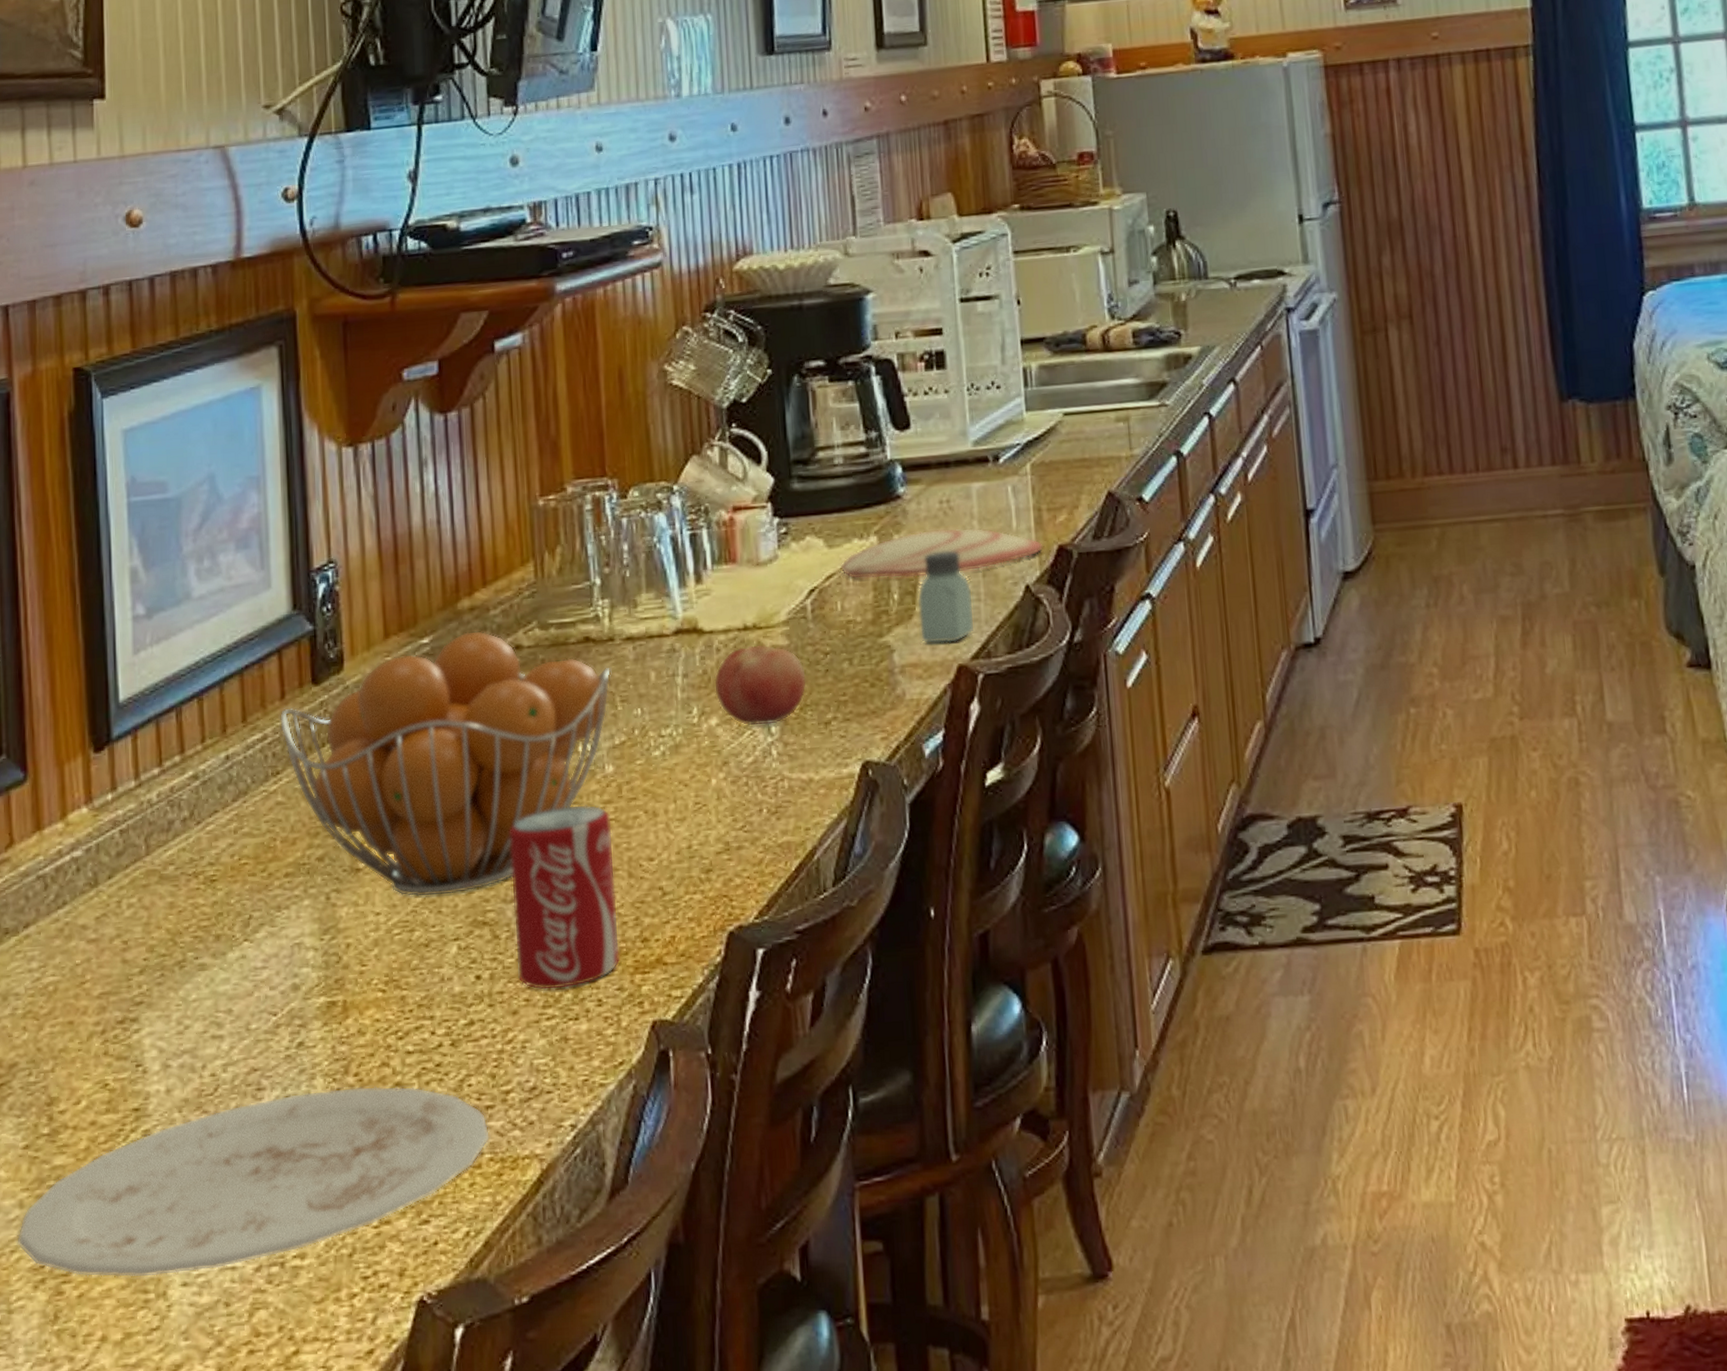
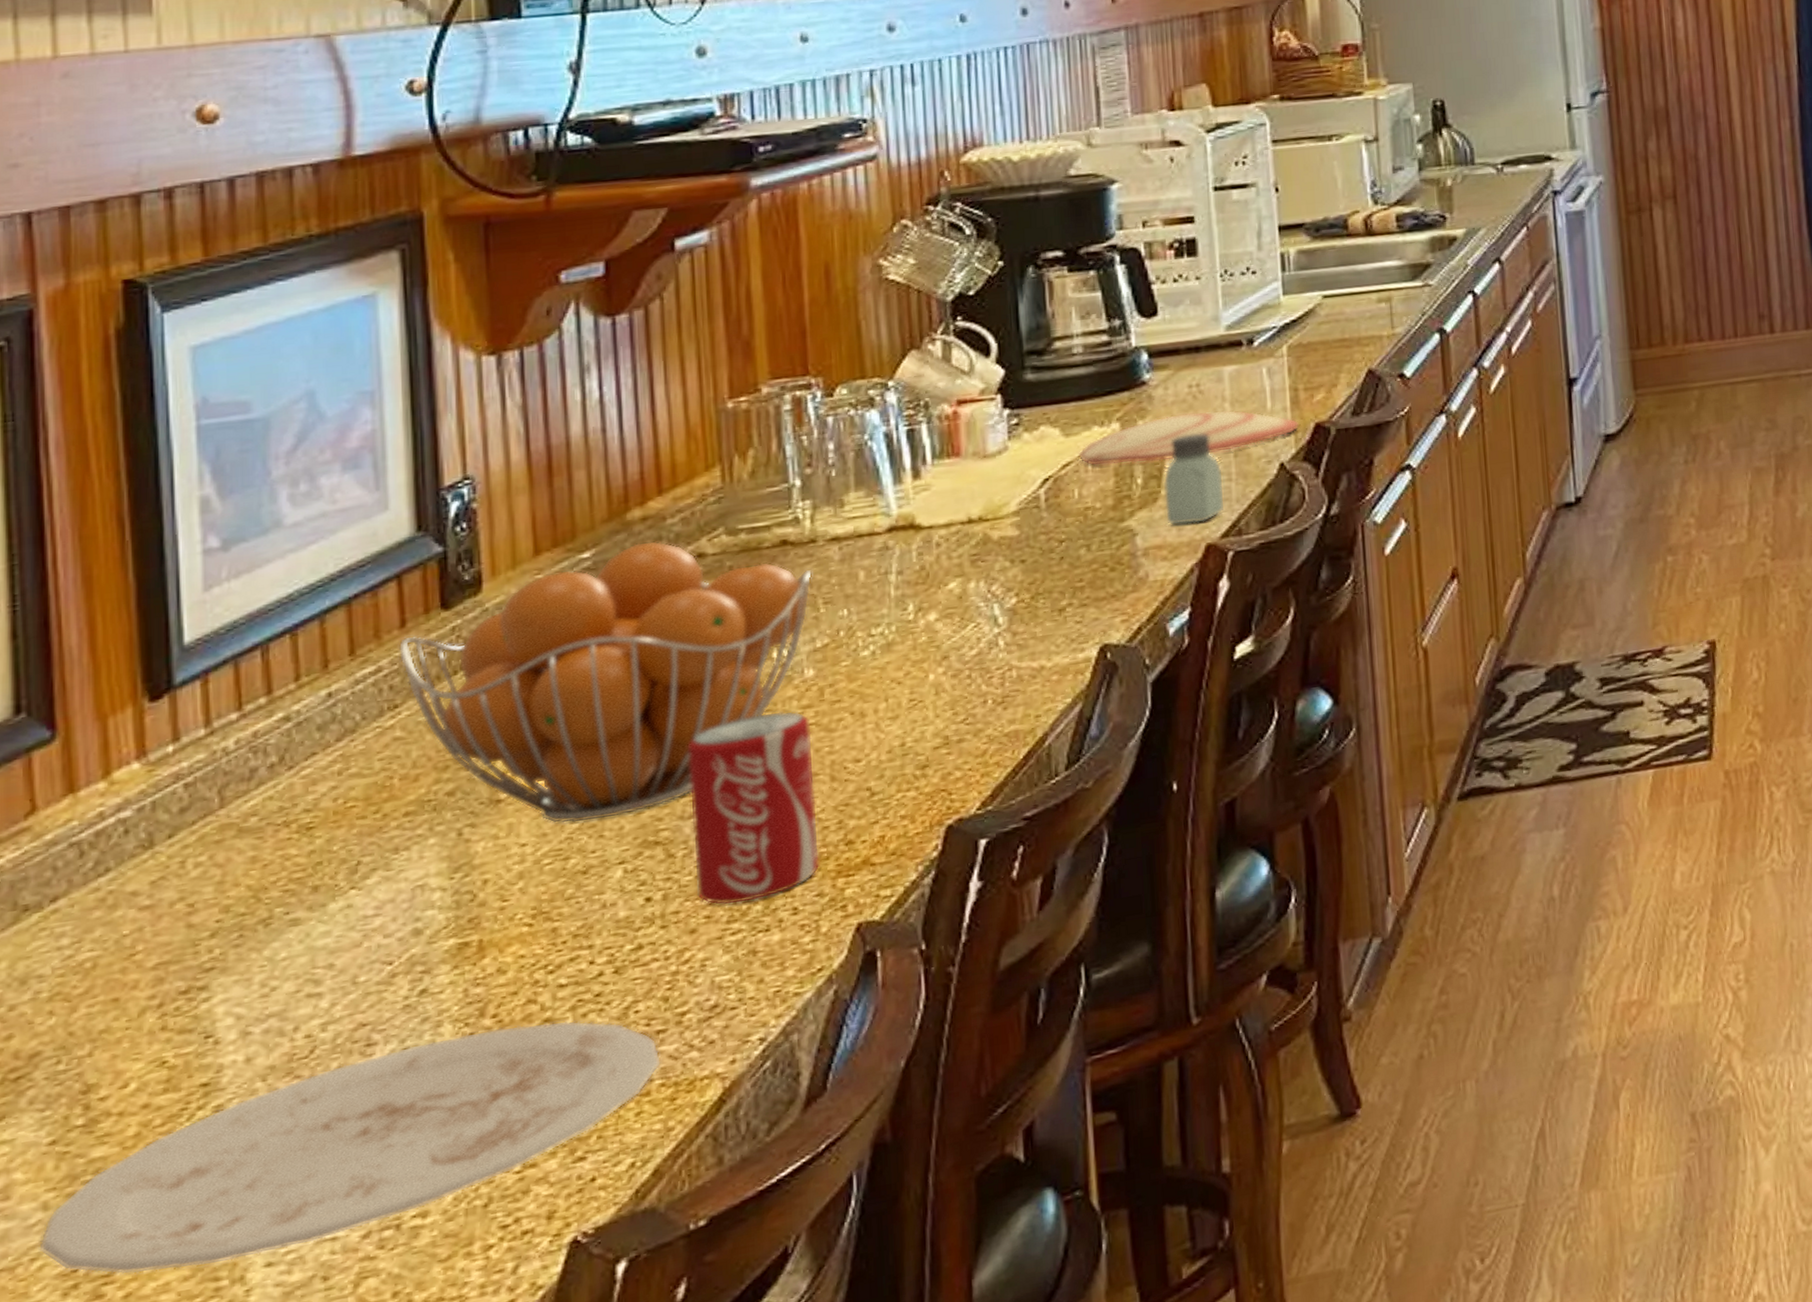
fruit: present [713,644,807,726] -> none [932,536,1040,619]

